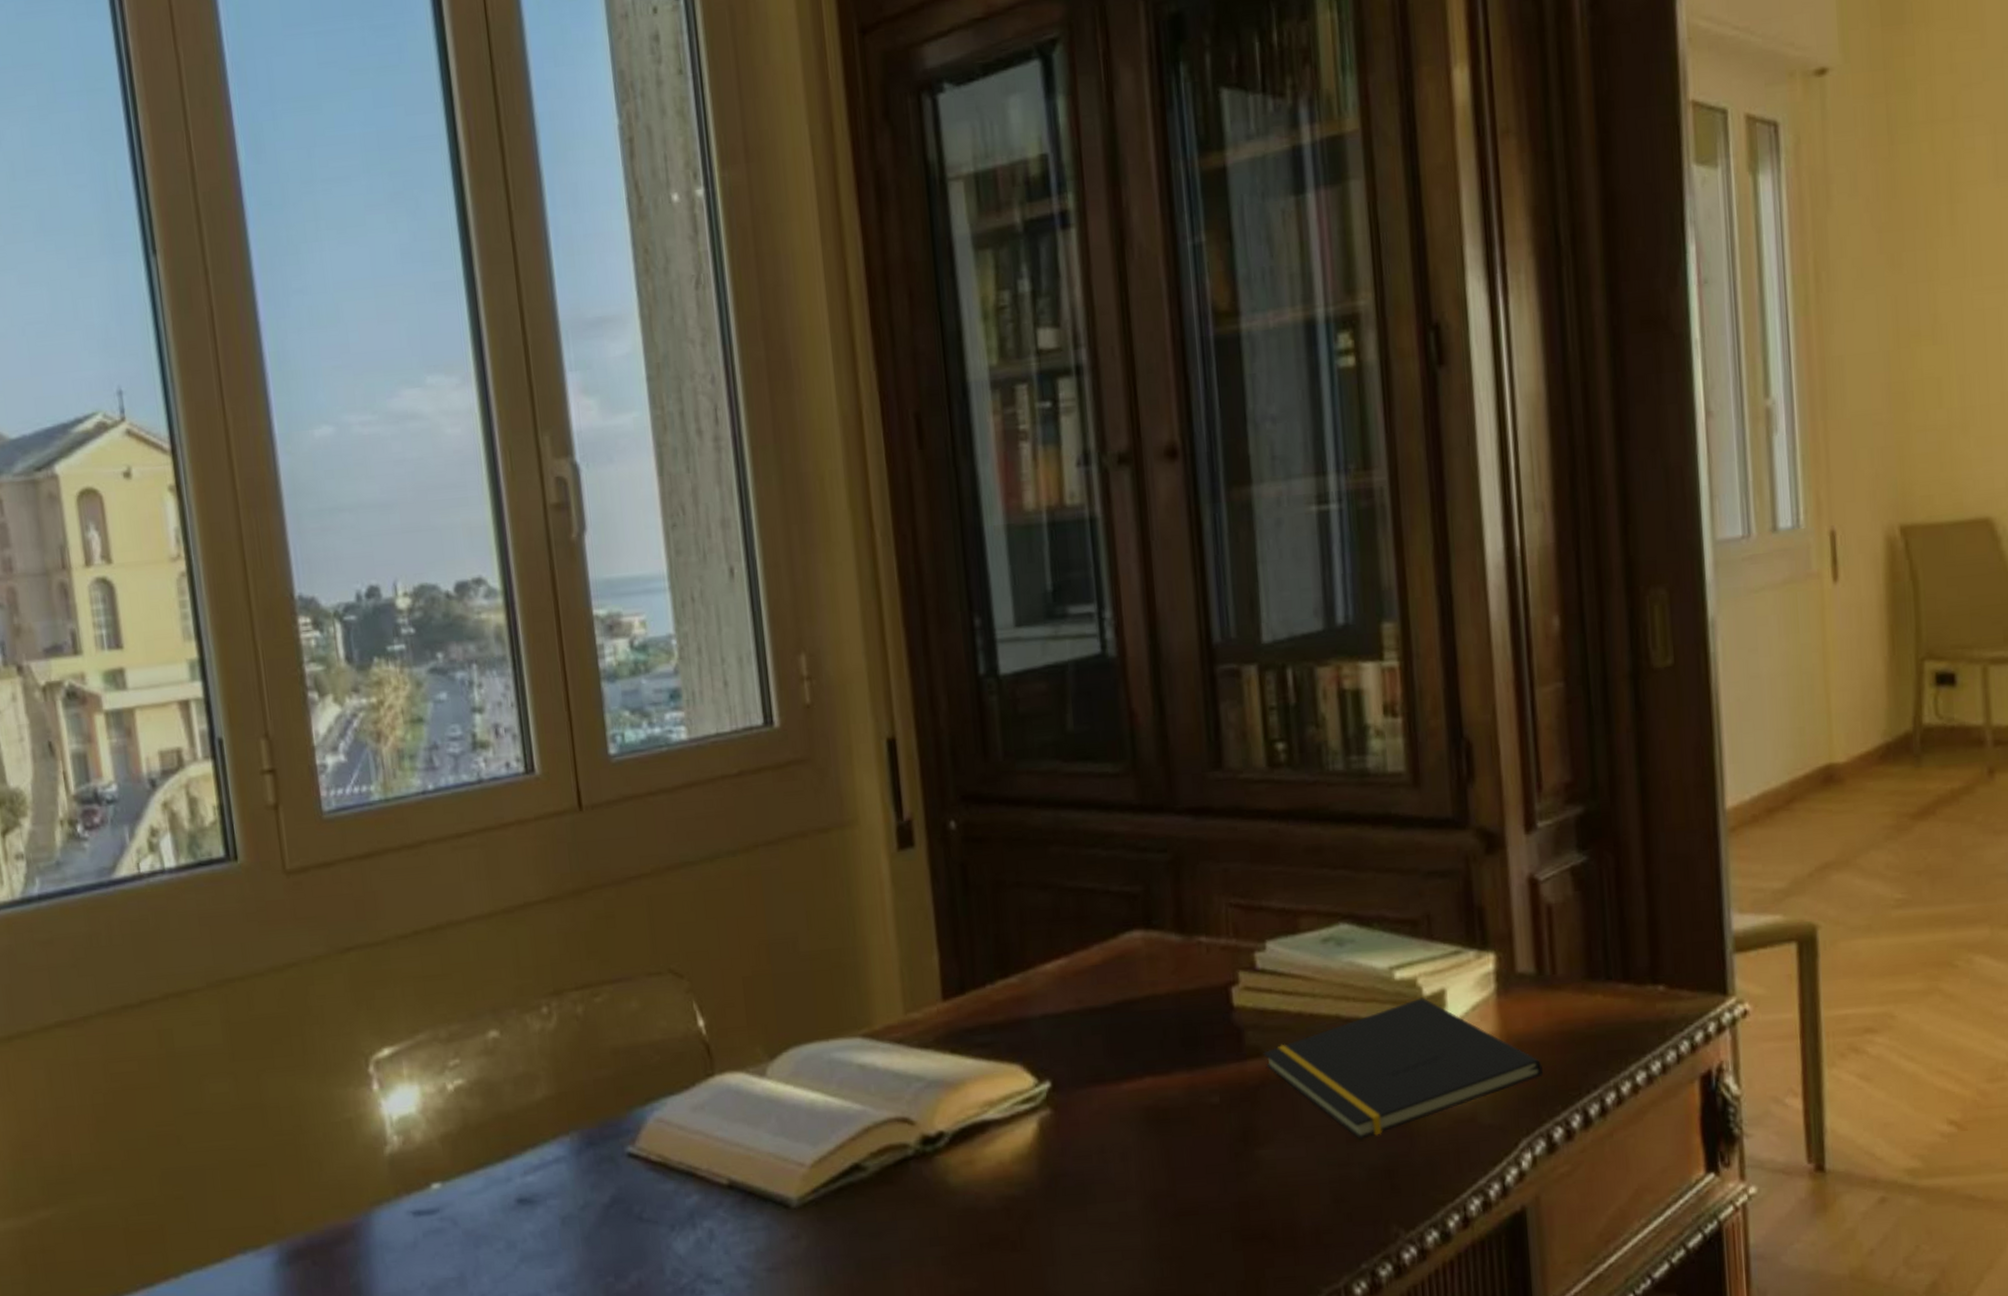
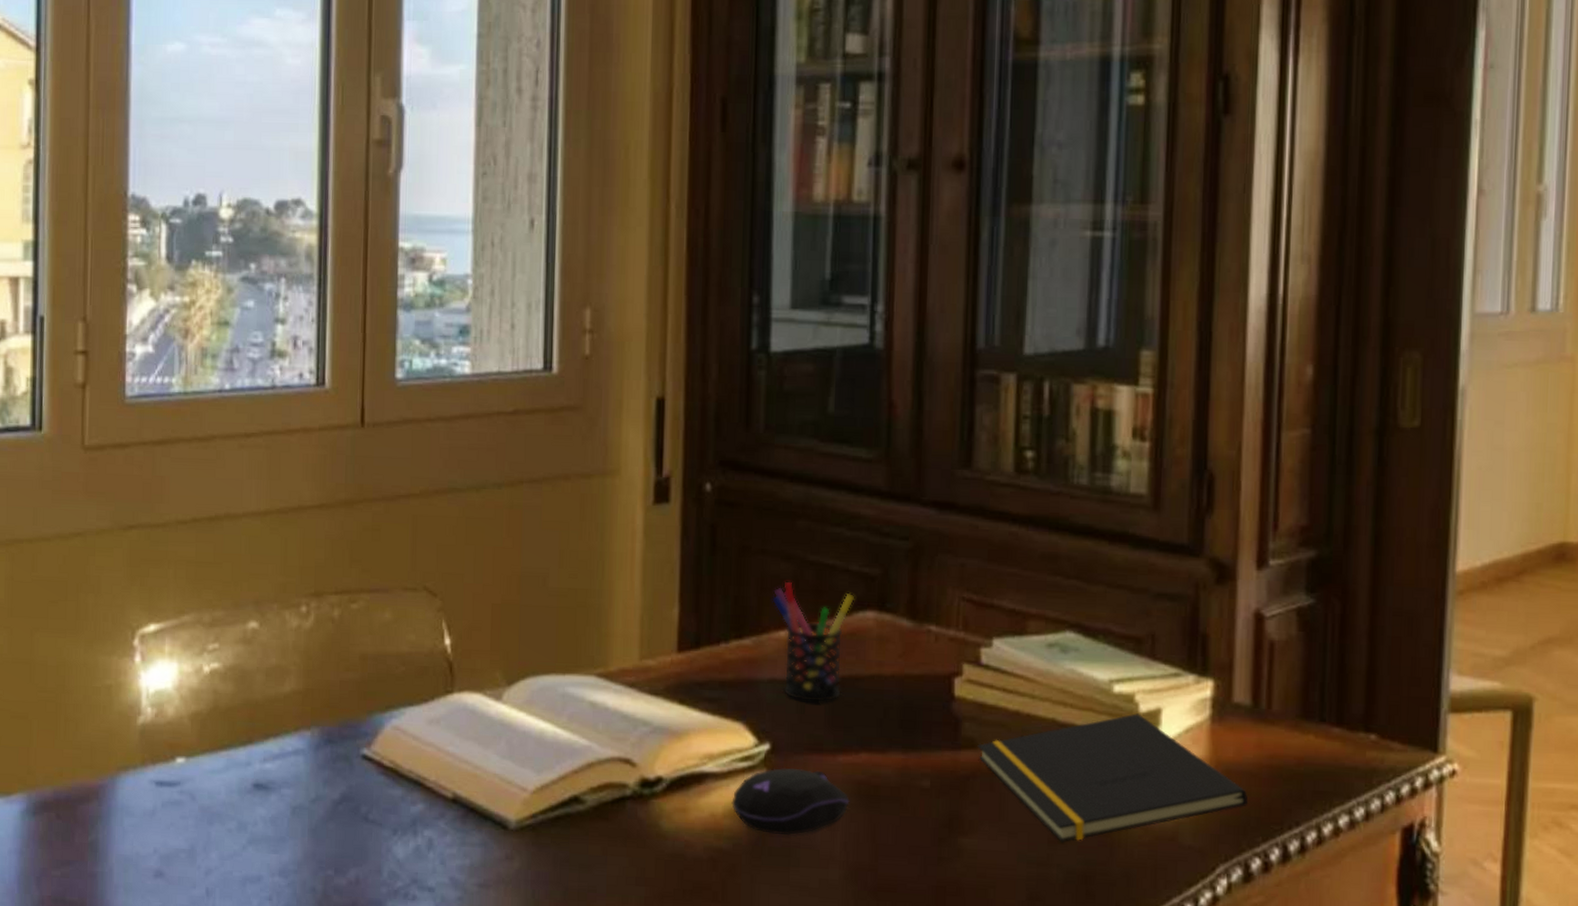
computer mouse: none [1018,1102,1140,1174] -> present [731,767,850,836]
pen holder: none [1034,911,1120,1033] -> present [772,581,855,702]

